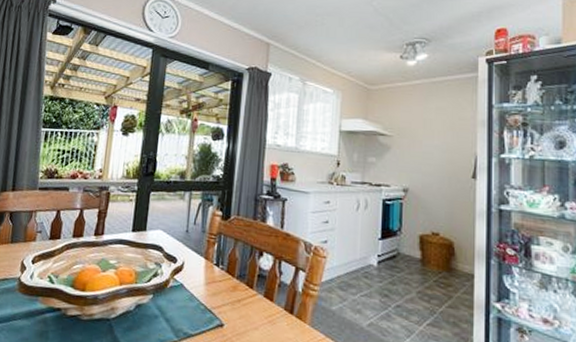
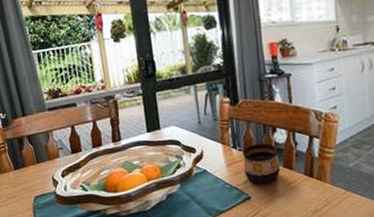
cup: none [222,265,261,312] -> present [242,143,281,184]

